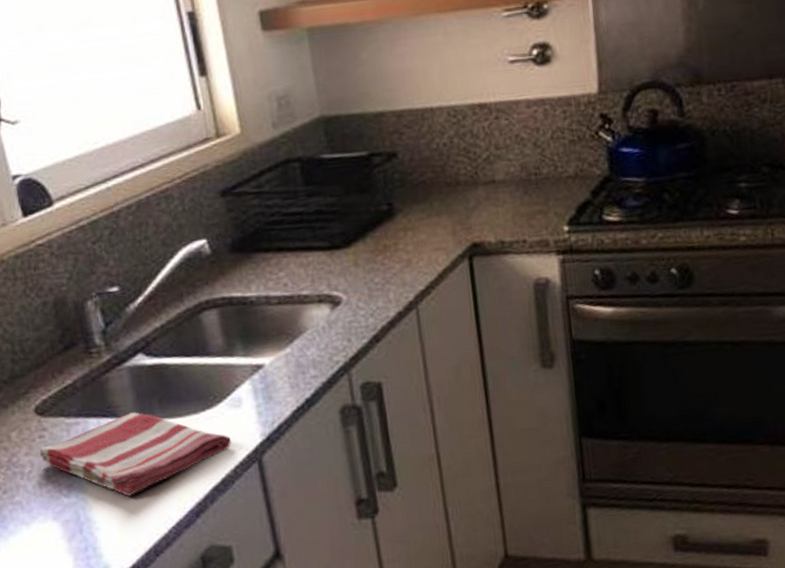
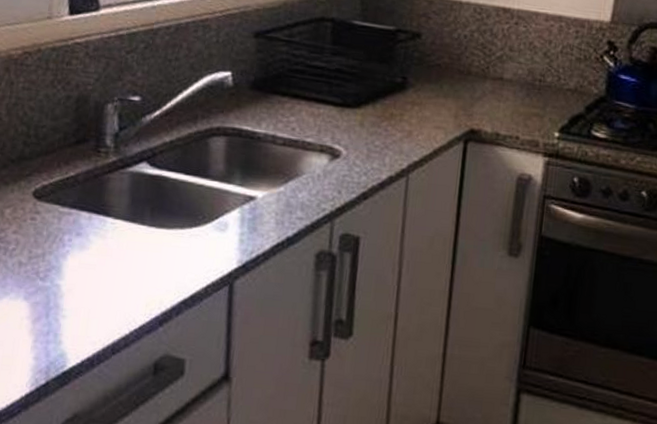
dish towel: present [39,412,231,497] -> none [27,214,209,292]

